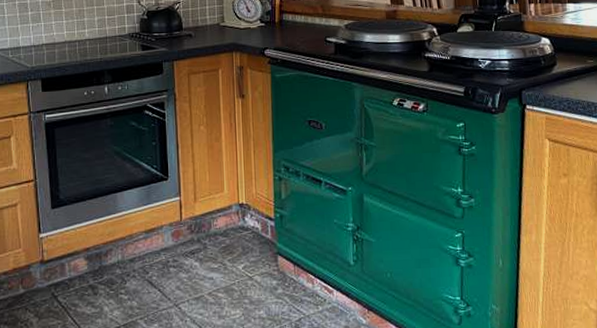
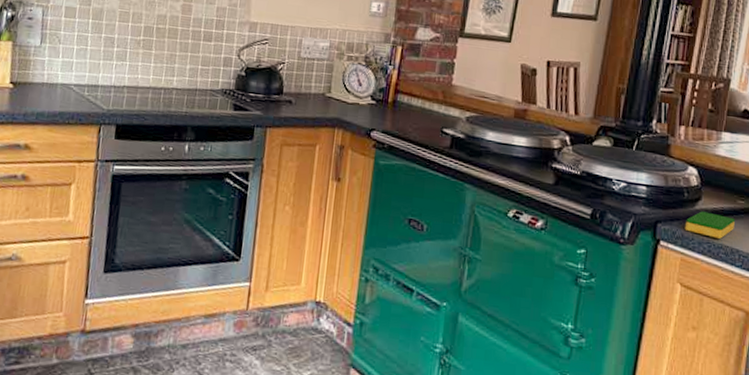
dish sponge: none [545,74,588,96] -> present [684,211,736,239]

